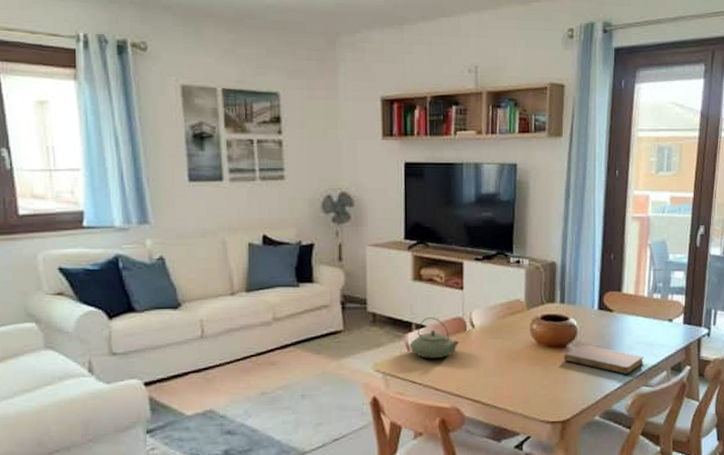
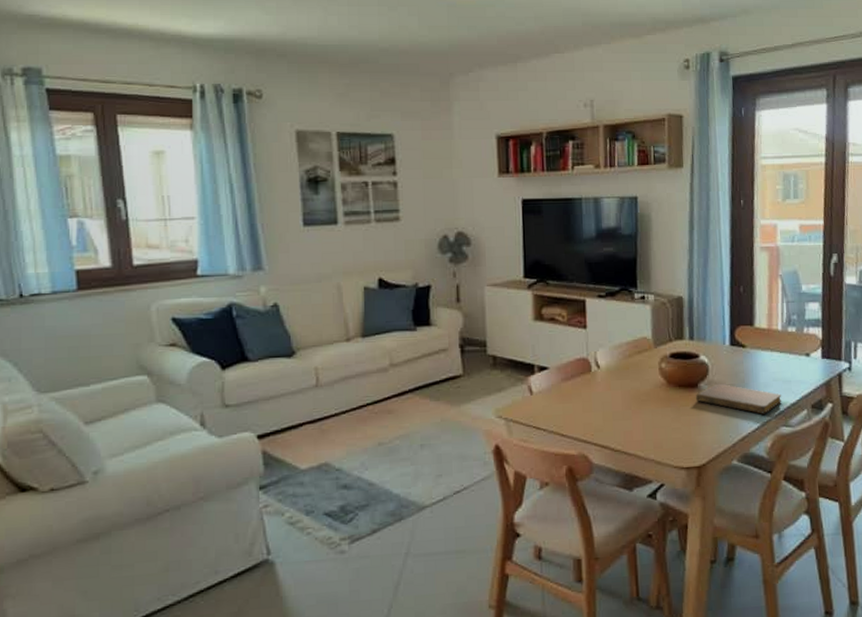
teapot: present [409,317,460,358] -> none [531,358,585,402]

